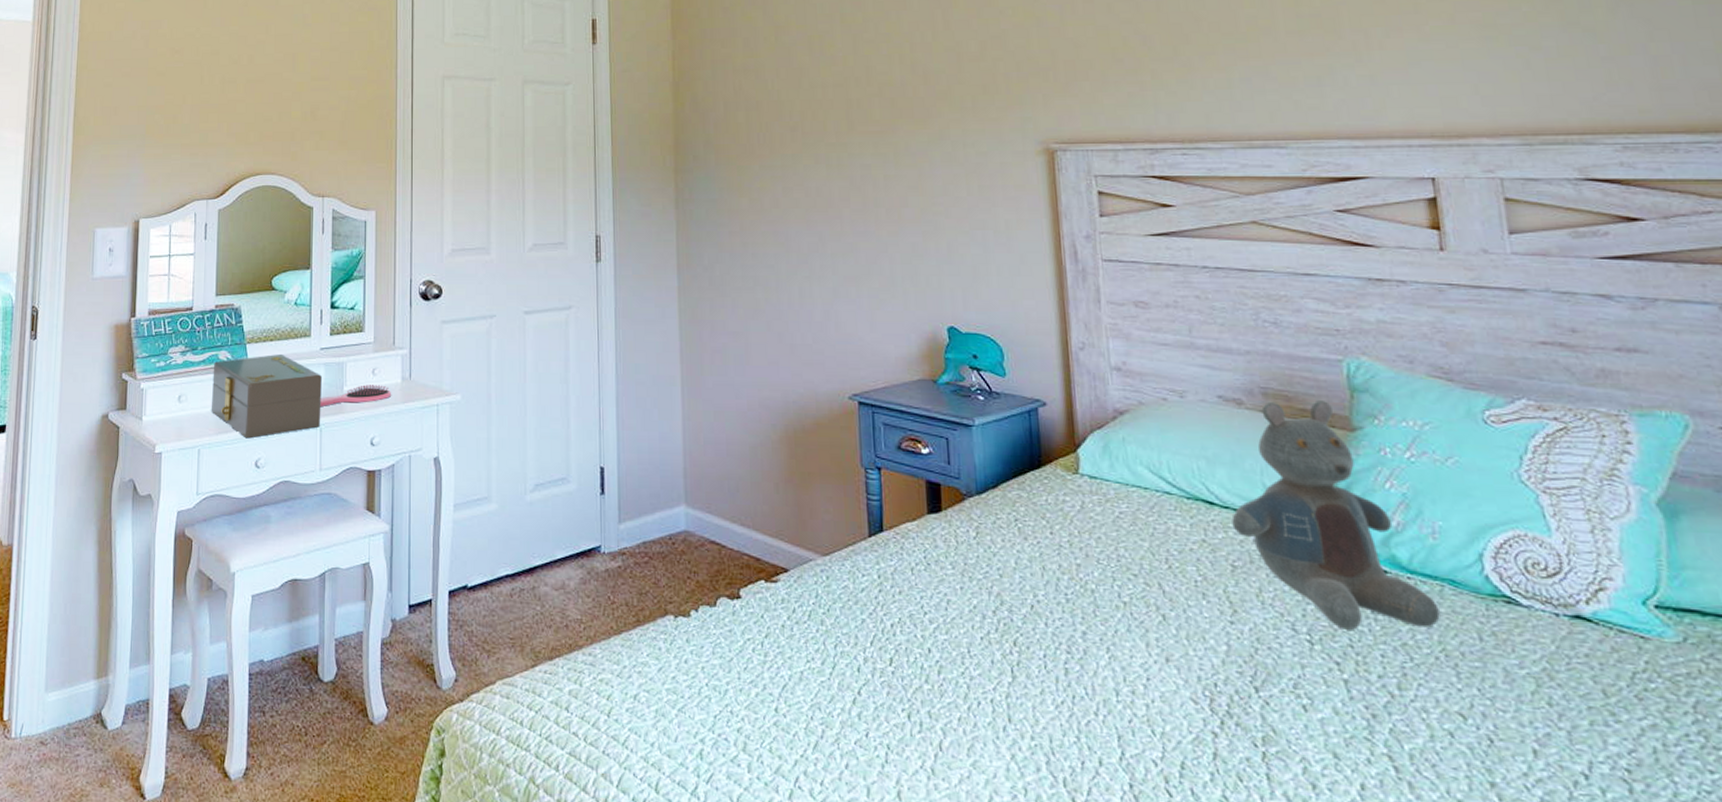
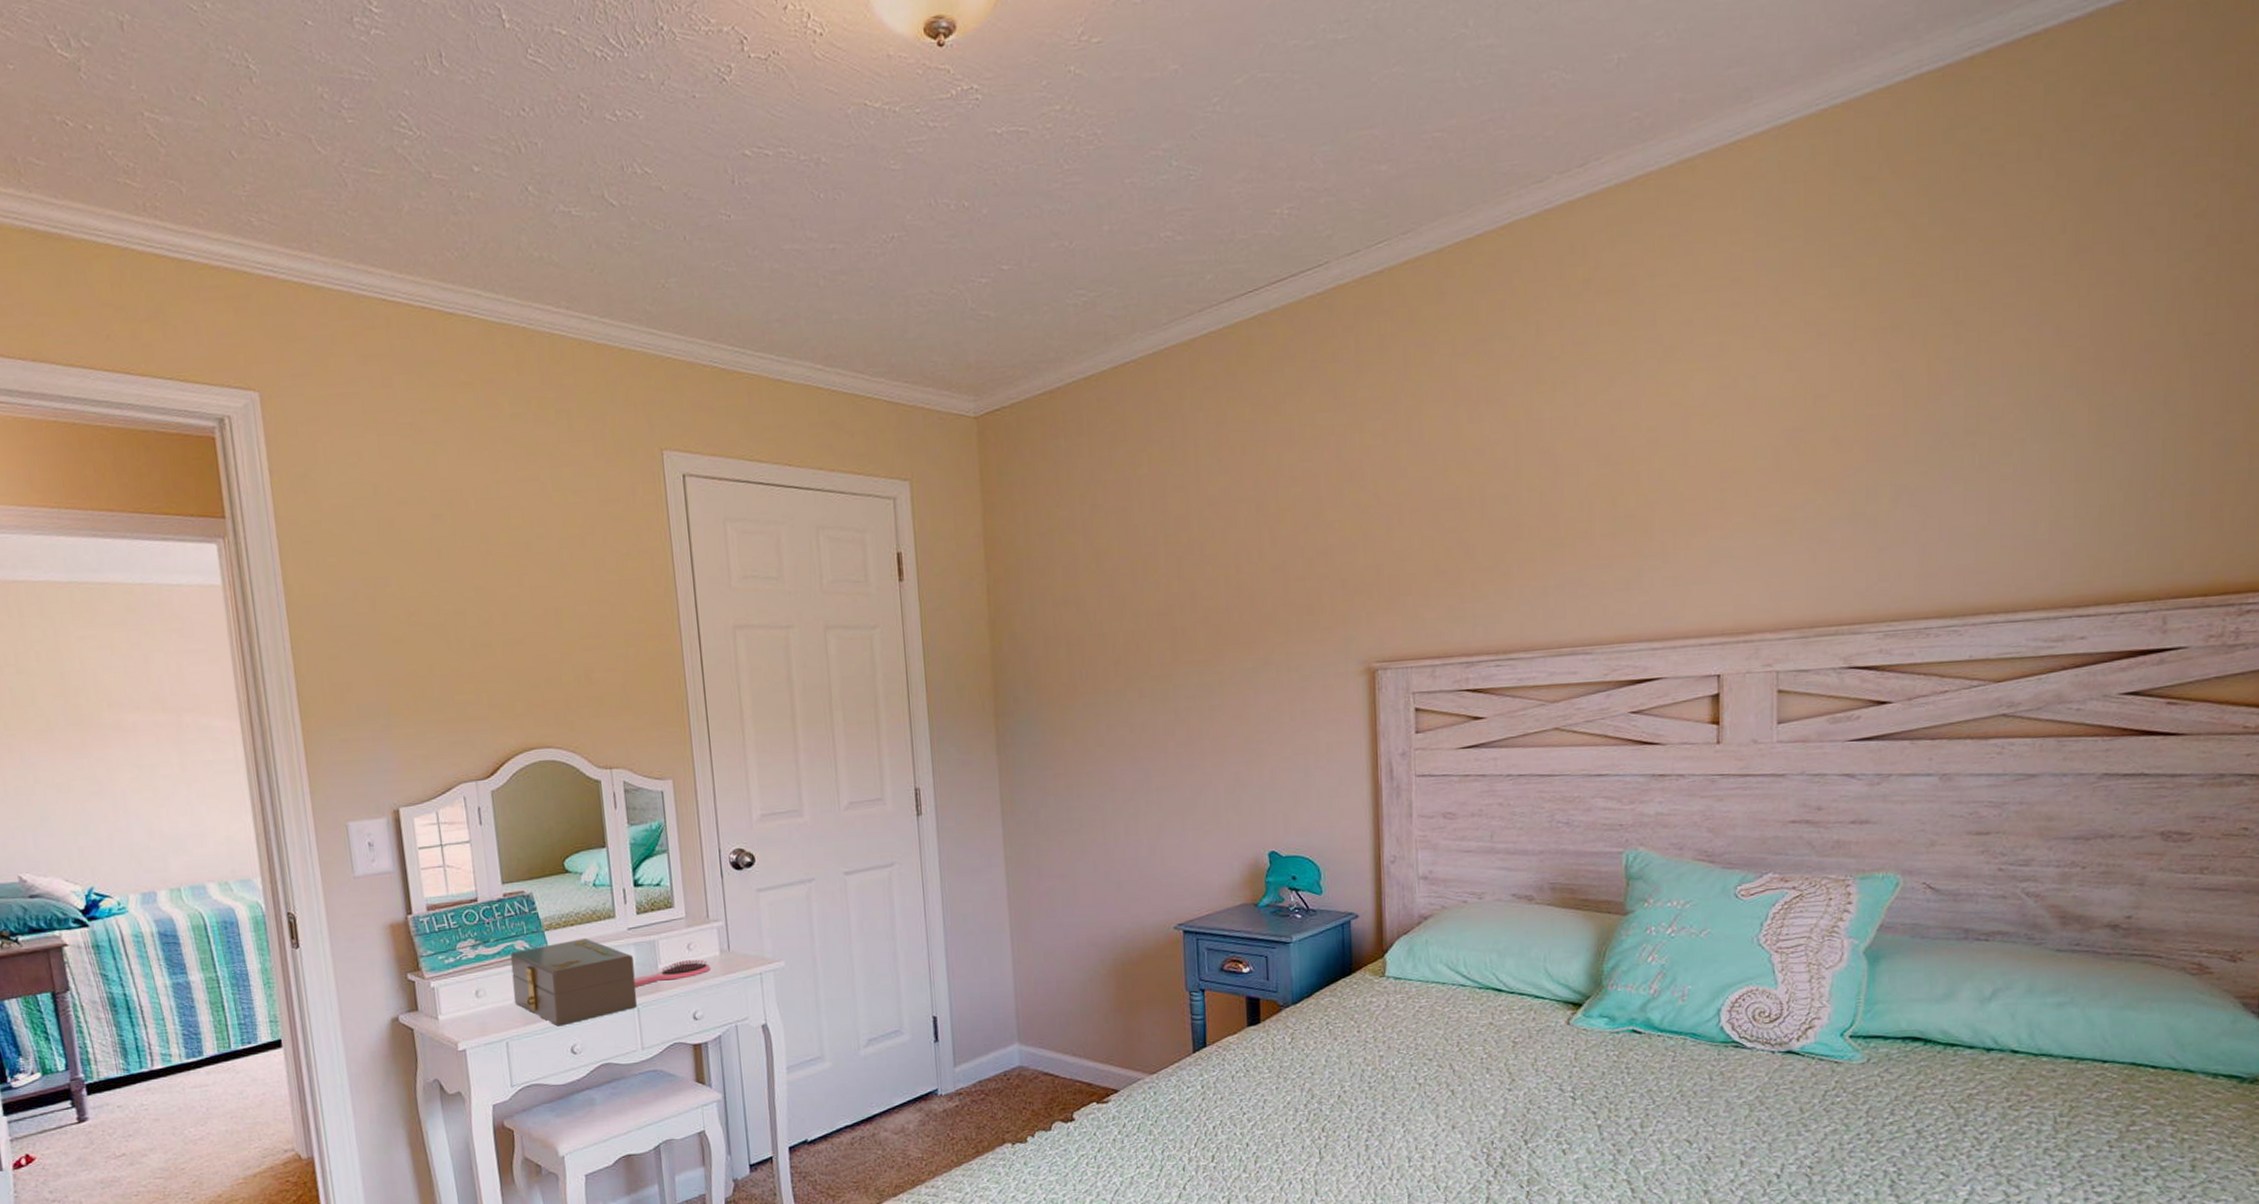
stuffed animal: present [1231,401,1440,630] -> none [1516,890,1680,1085]

